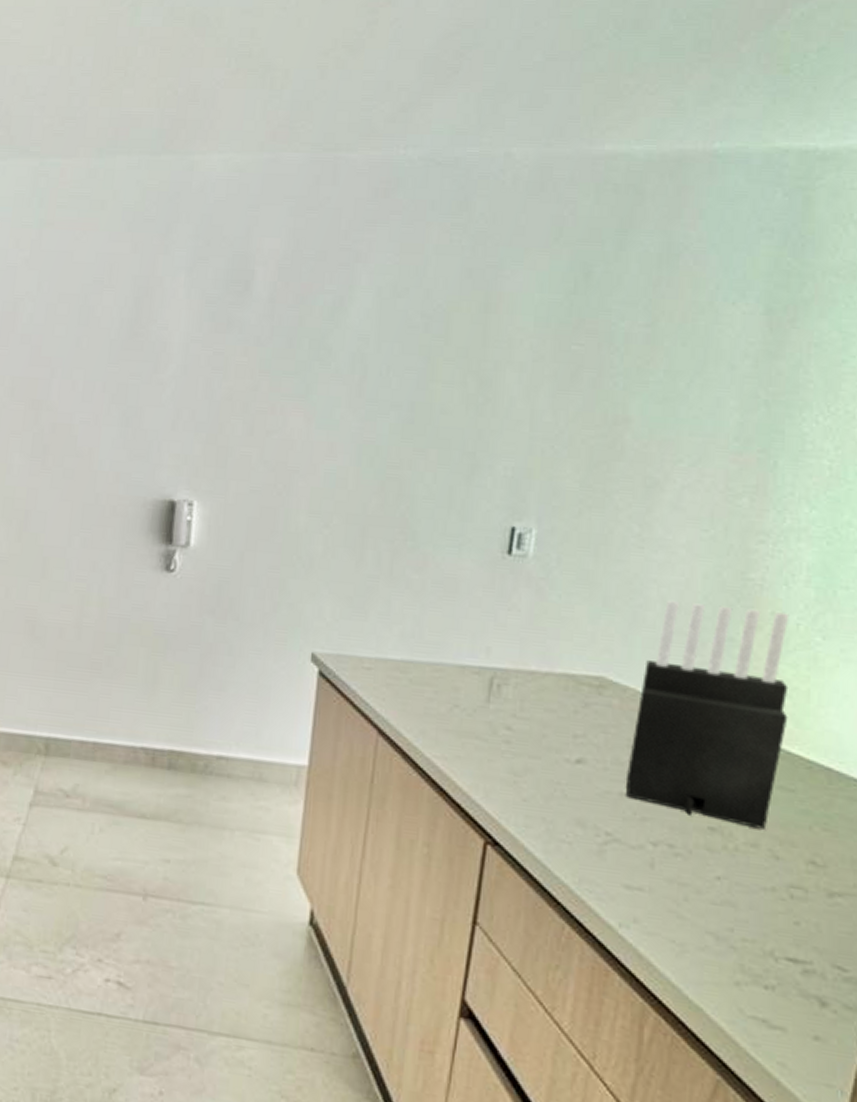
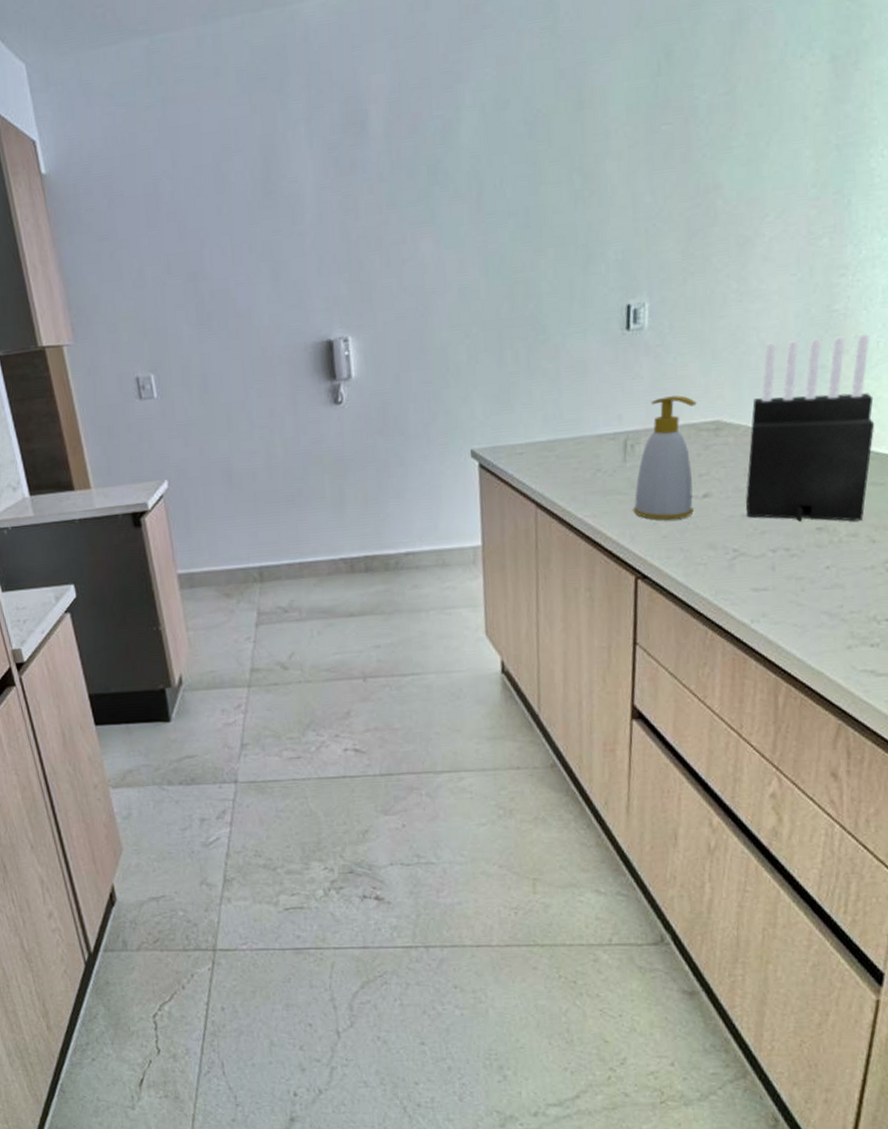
soap bottle: none [491,637,580,783] -> present [633,395,697,520]

